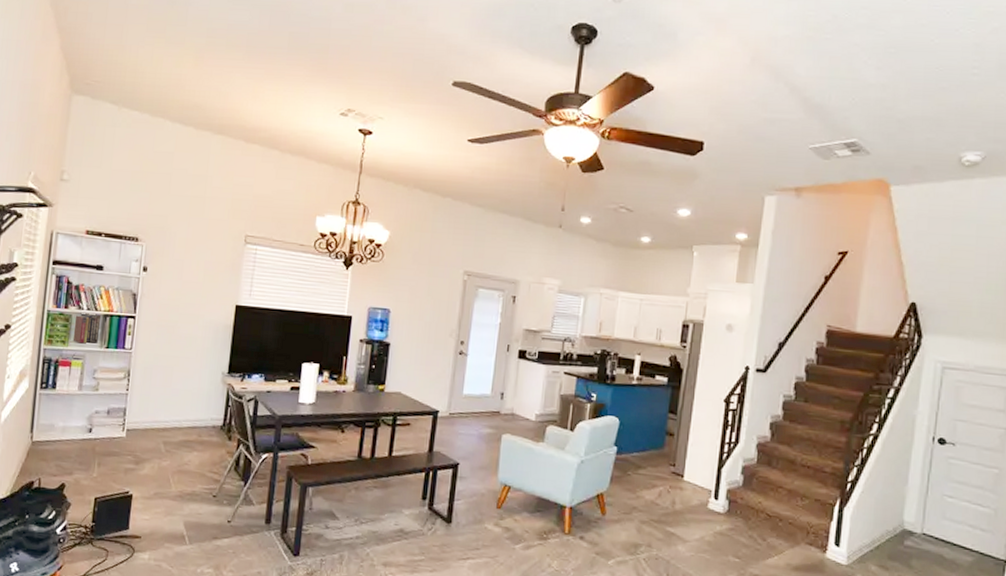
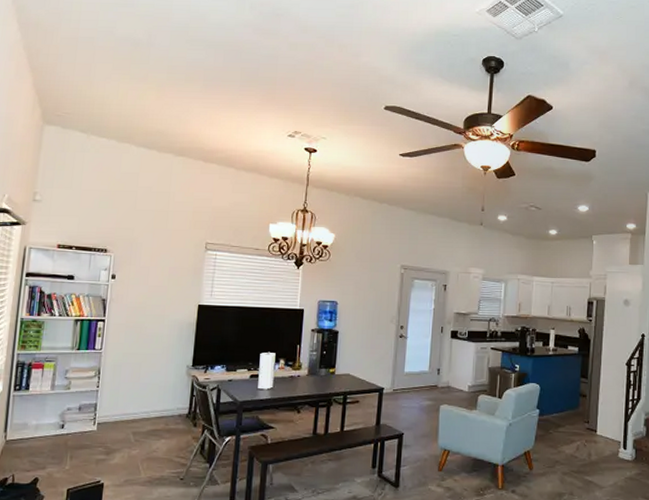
books: present [72,313,102,344] -> none [45,319,73,347]

